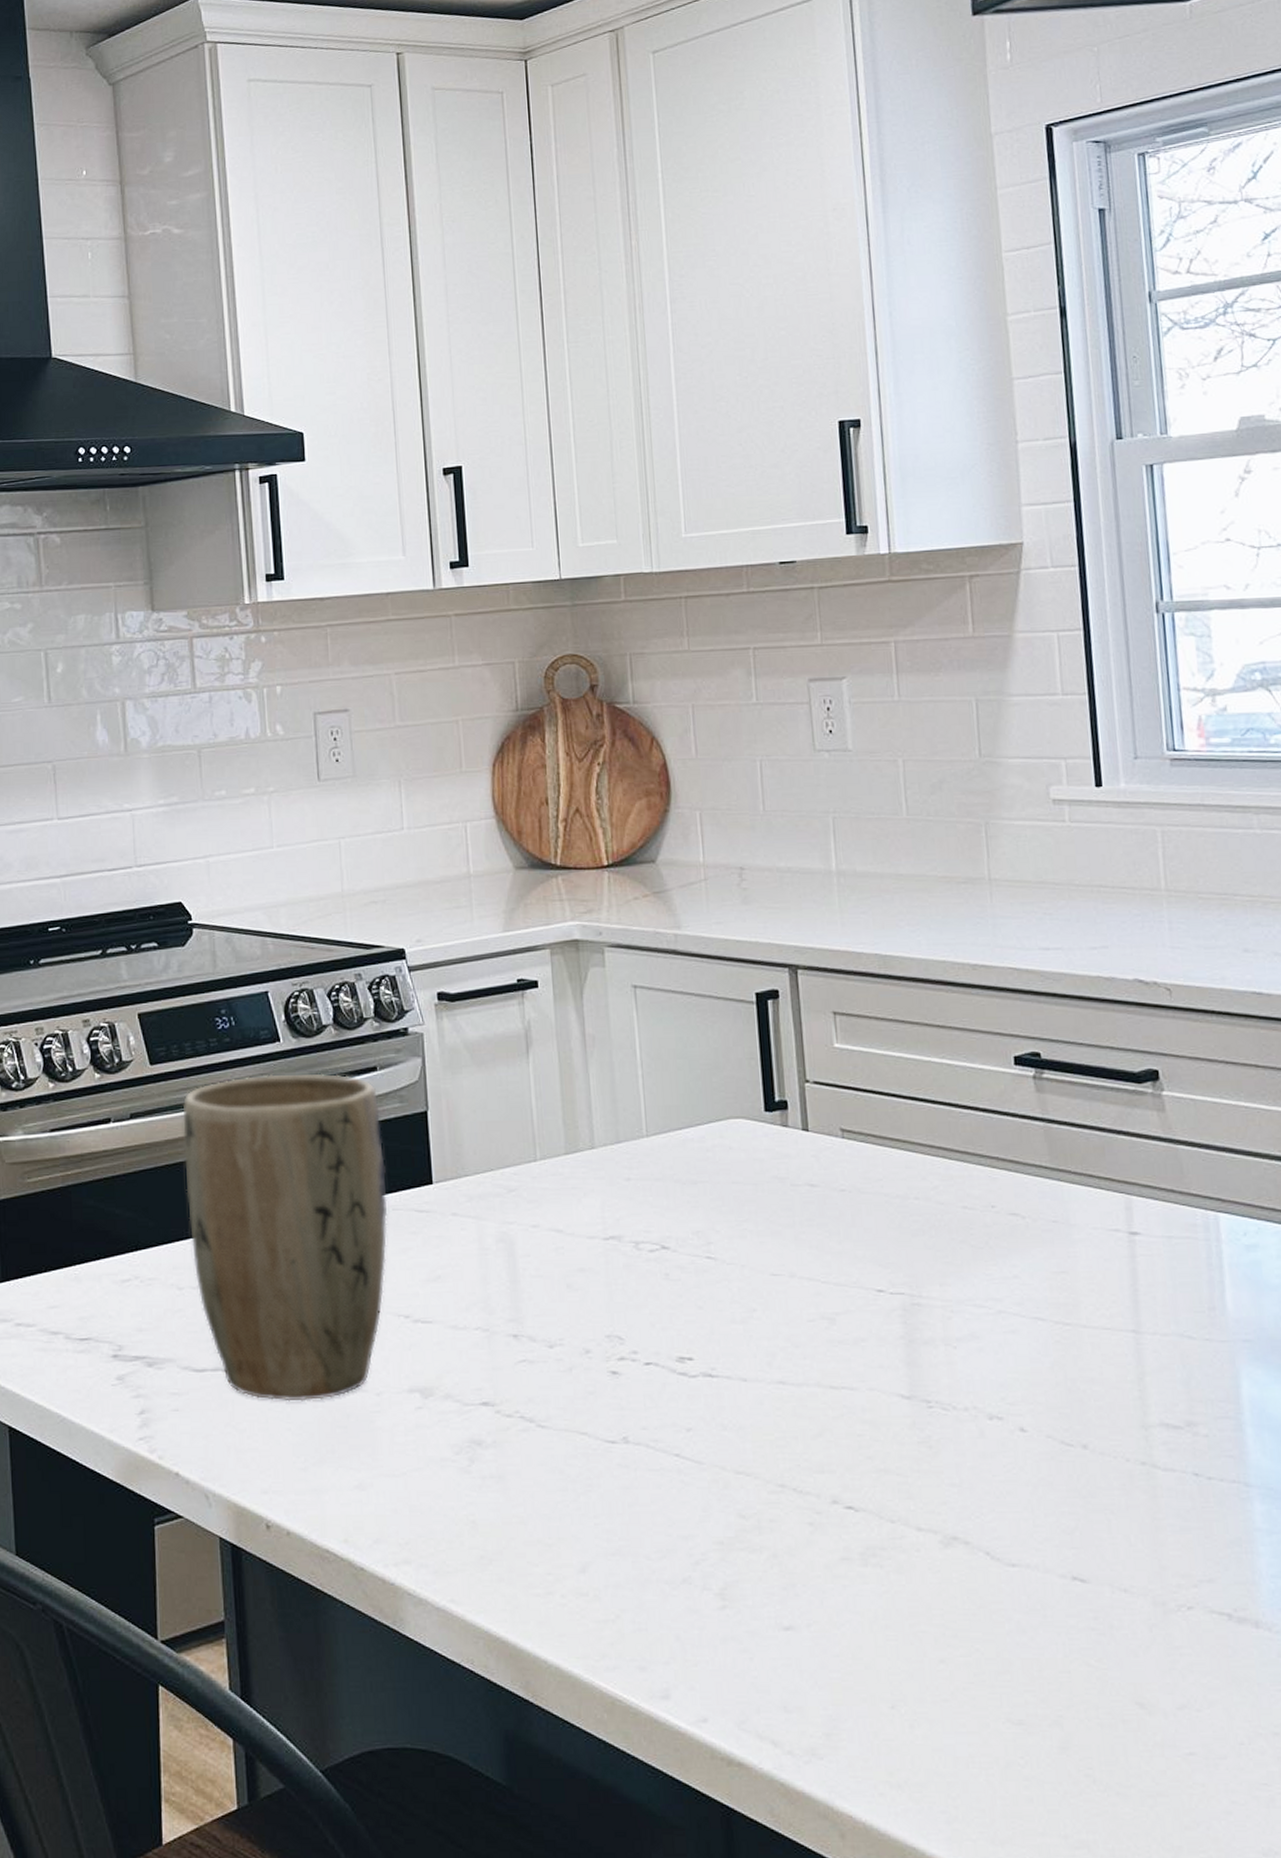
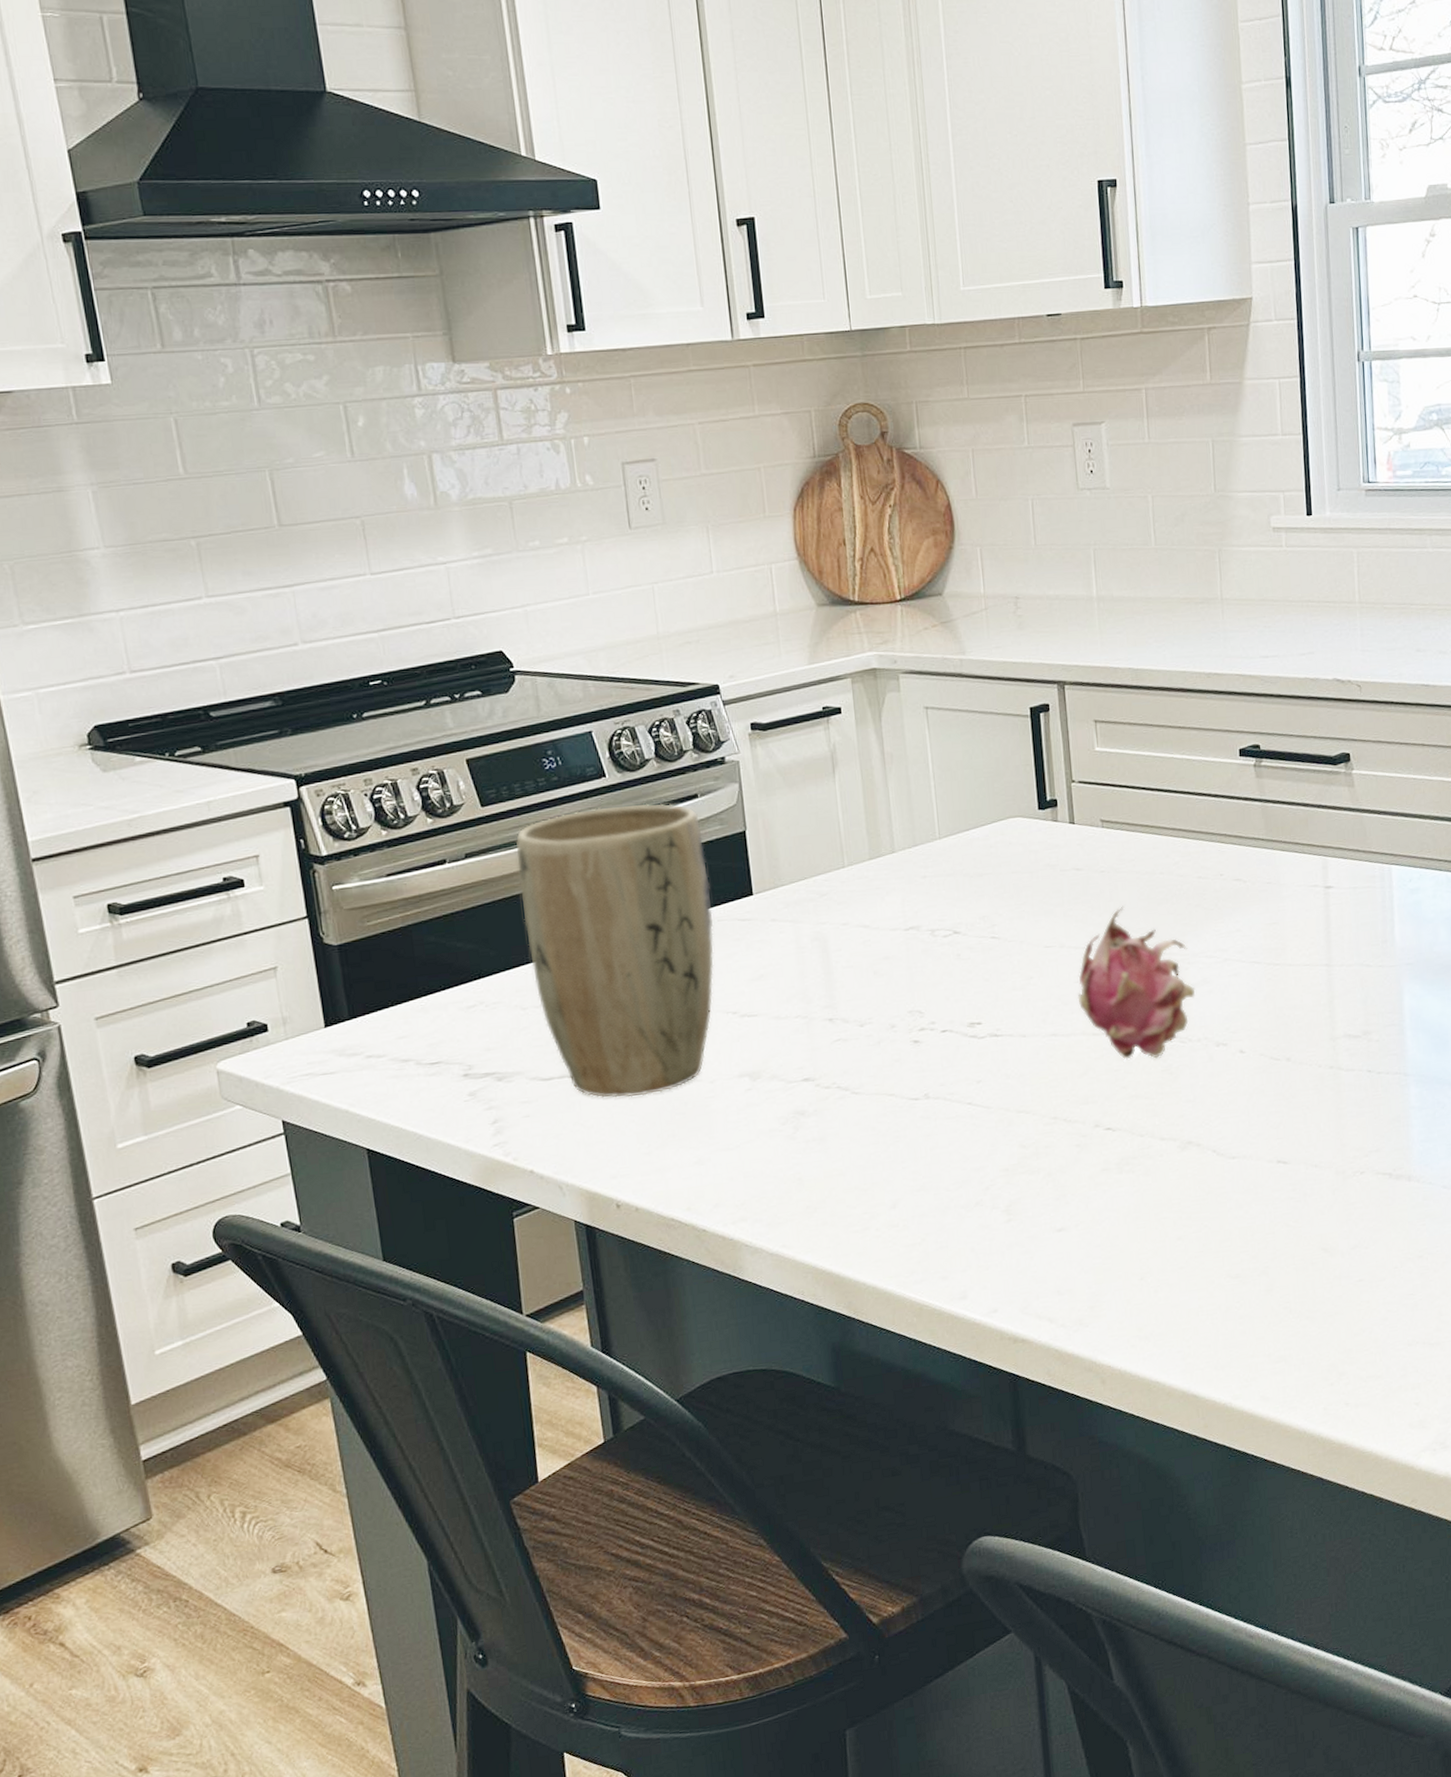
fruit: none [811,1233,961,1426] -> present [1077,906,1196,1060]

